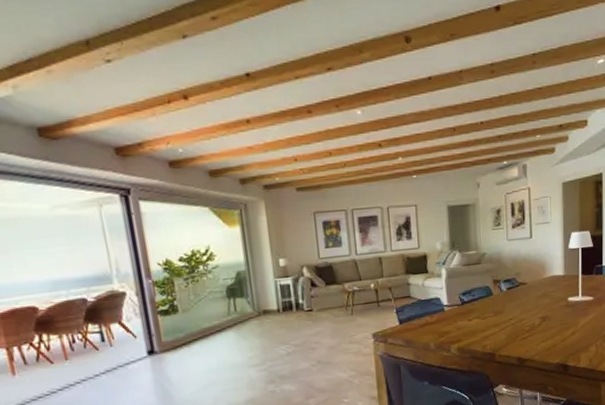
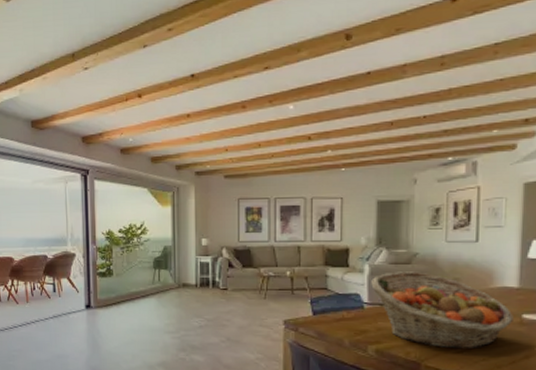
fruit basket: none [449,270,562,337] -> present [371,272,513,350]

